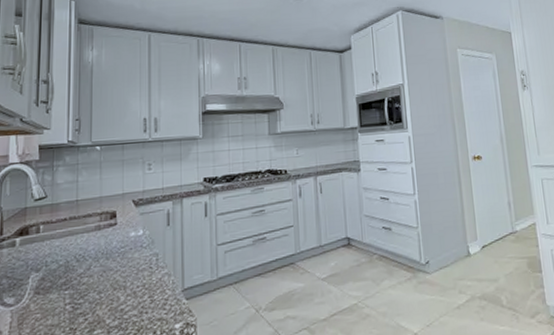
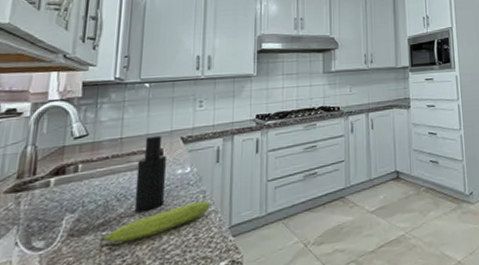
fruit: none [64,263,163,301] -> present [100,200,210,243]
soap dispenser: none [92,198,121,272] -> present [134,135,168,212]

